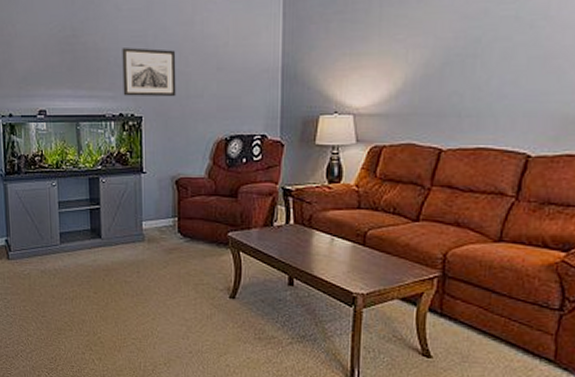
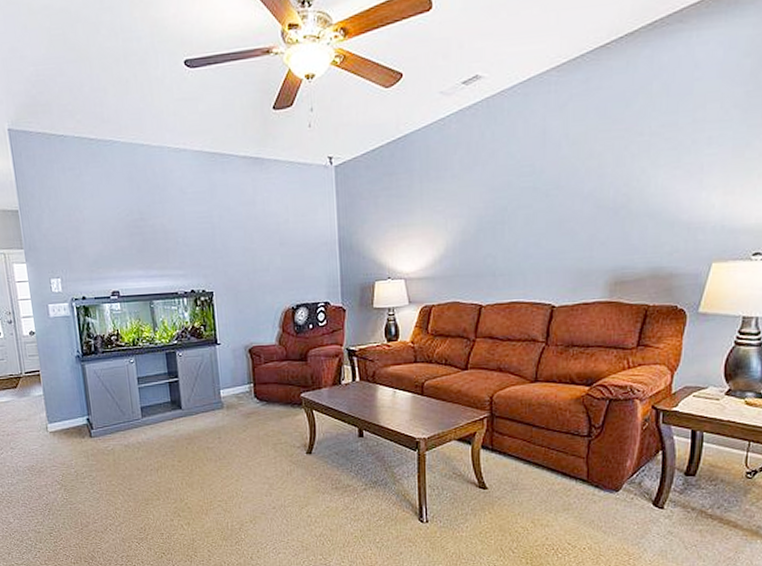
wall art: present [122,48,176,97] -> none [189,228,244,274]

